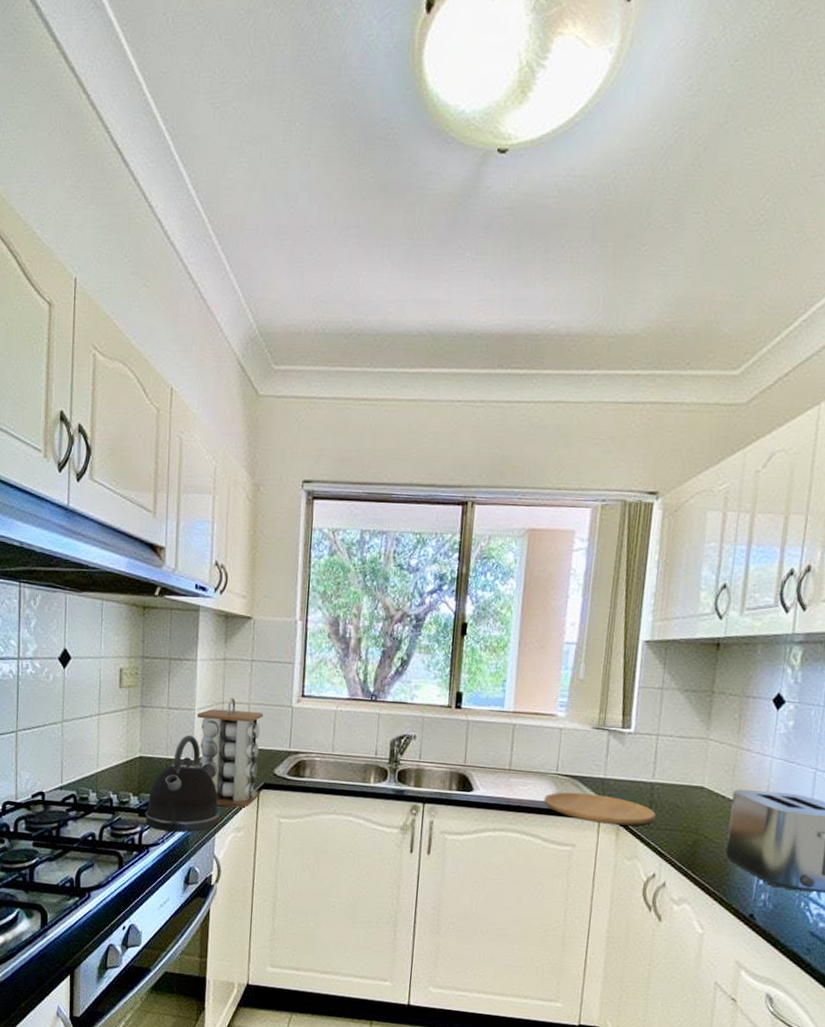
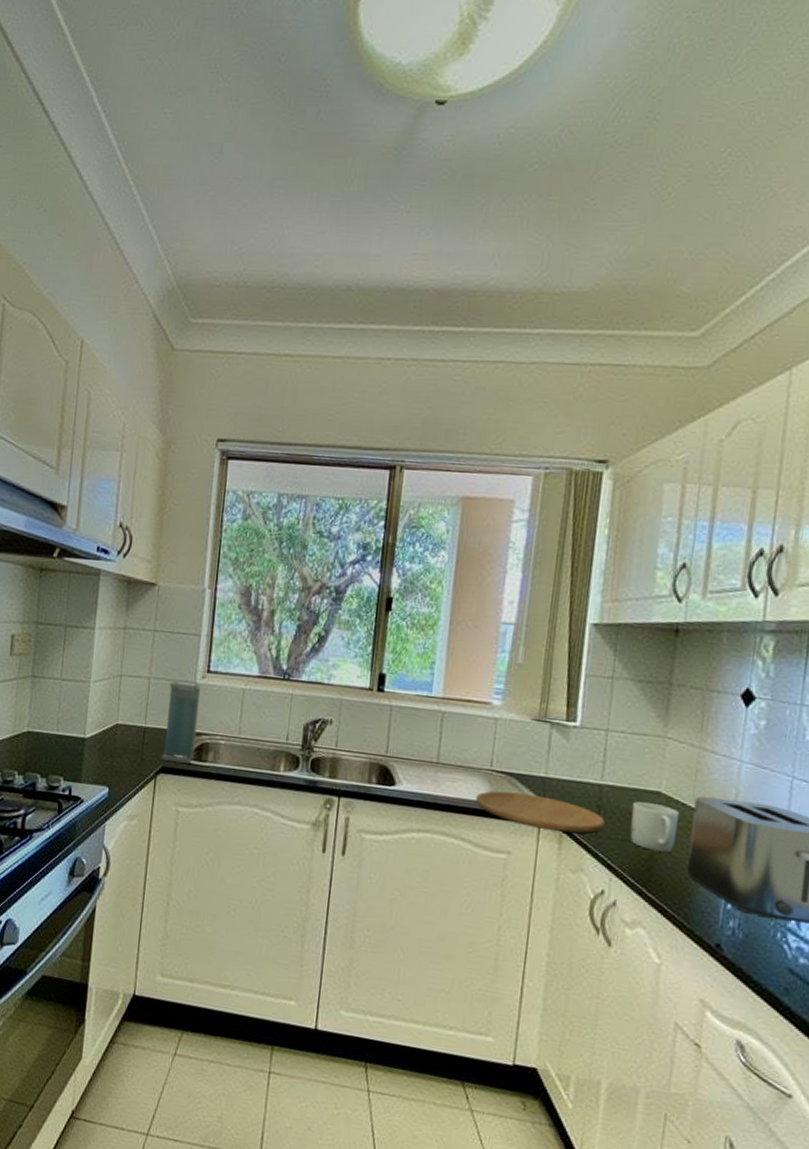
kettle: present [145,734,219,832] -> none [30,709,112,818]
spice rack: present [197,697,263,808] -> none [92,669,164,793]
soap dispenser: none [263,706,297,779] -> present [161,681,201,764]
mug: none [677,796,720,839] -> present [630,801,680,853]

